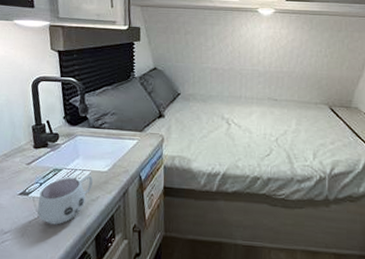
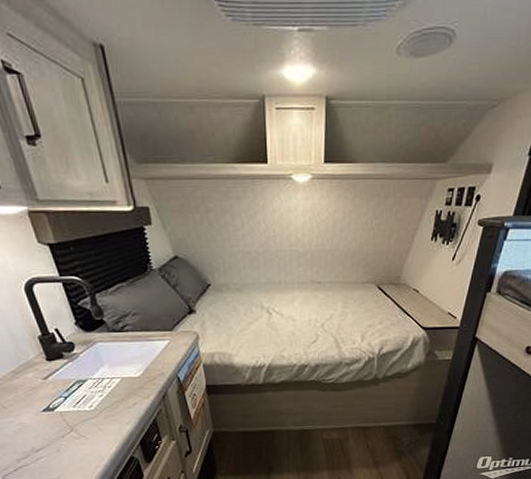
mug: present [36,175,93,225] -> none [66,382,126,436]

